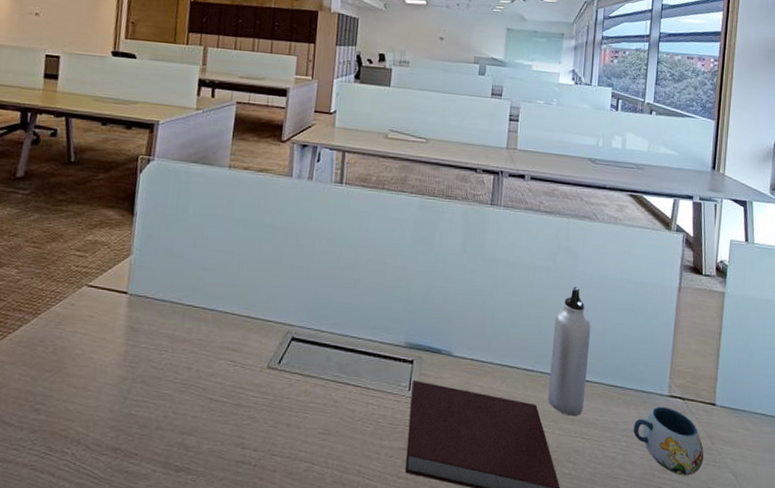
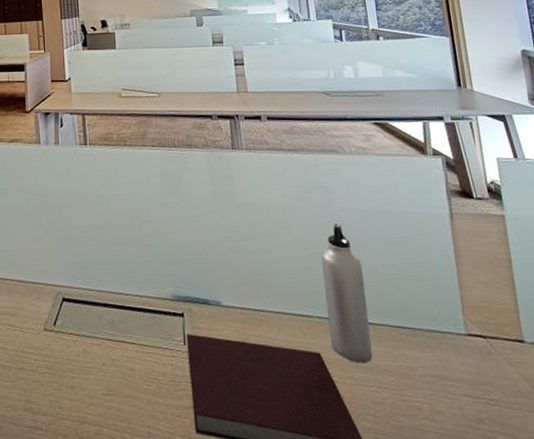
mug: present [633,406,704,476] -> none [433,346,526,426]

